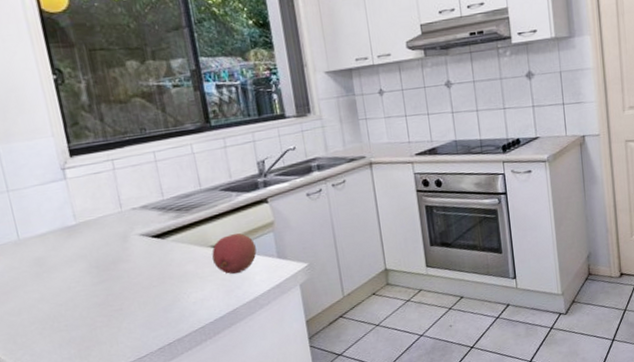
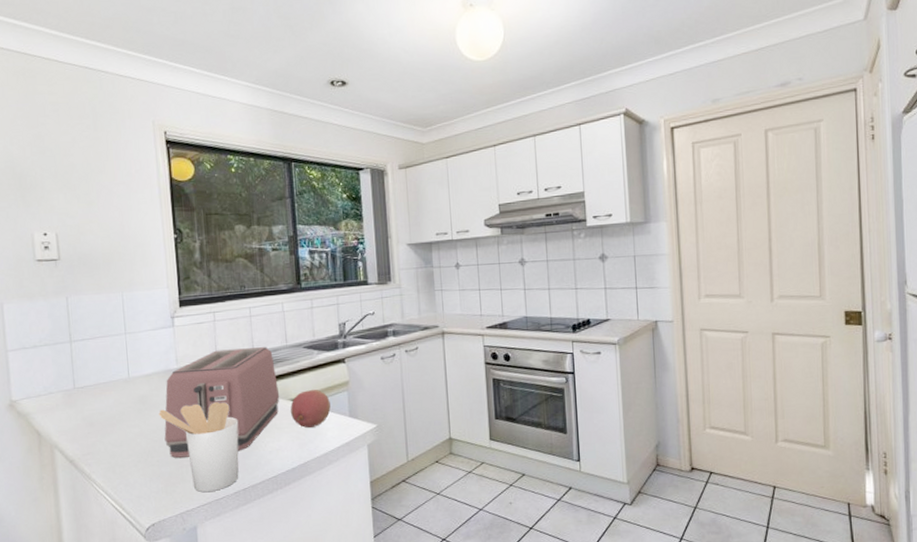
utensil holder: none [60,256,162,353] -> present [159,402,239,493]
toaster: none [64,193,199,320] -> present [164,347,280,458]

